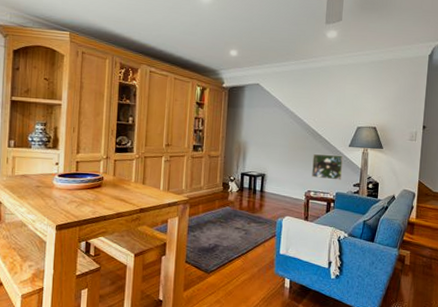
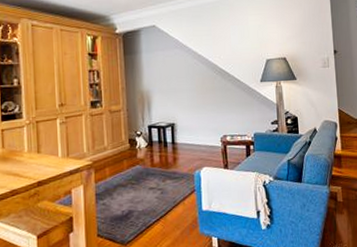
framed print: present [312,154,344,180] -> none [224,92,258,120]

